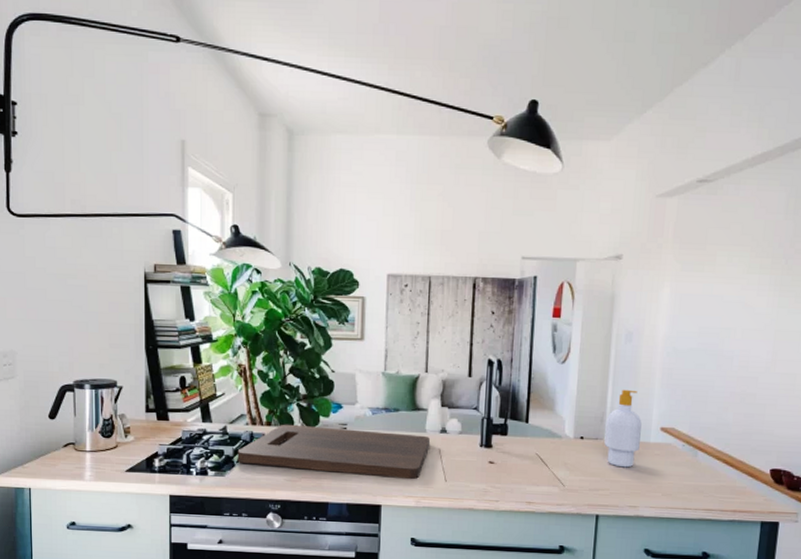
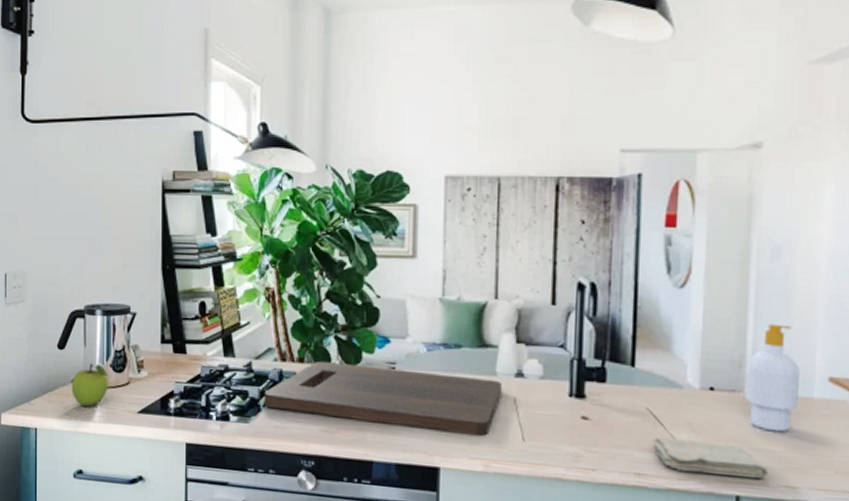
fruit: none [63,430,98,468] -> present [71,363,108,407]
washcloth: none [539,474,618,502] -> present [651,436,768,479]

